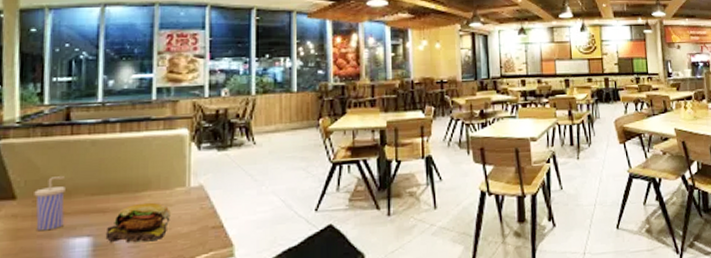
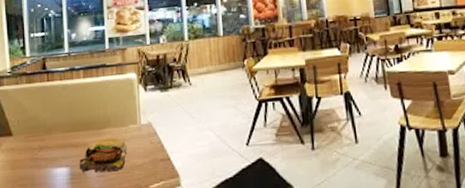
beverage cup: present [34,176,65,231] -> none [25,116,48,162]

